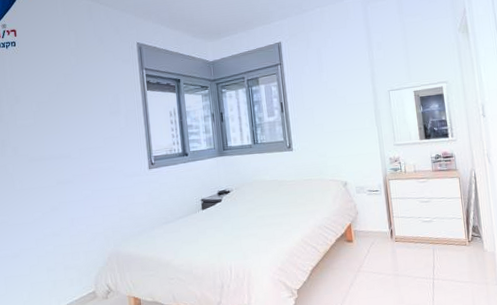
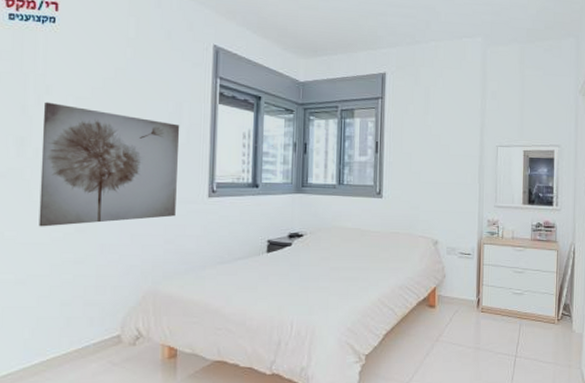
wall art: none [16,109,125,210] -> present [39,102,180,227]

